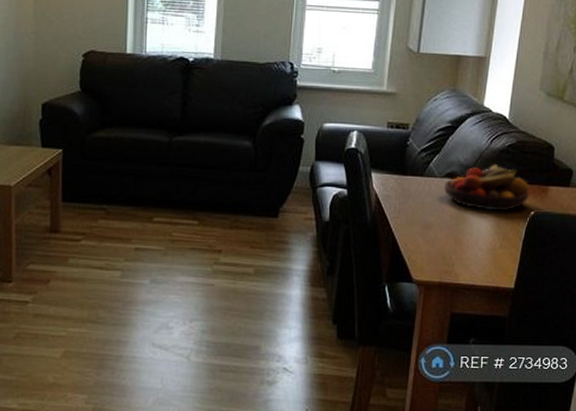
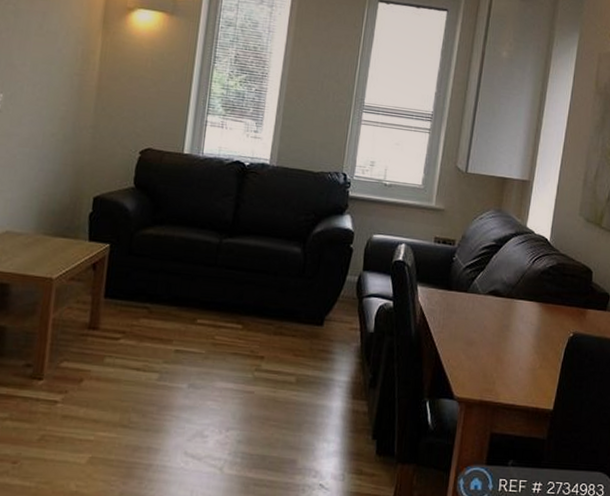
fruit bowl: present [443,164,529,212] -> none [487,284,569,332]

